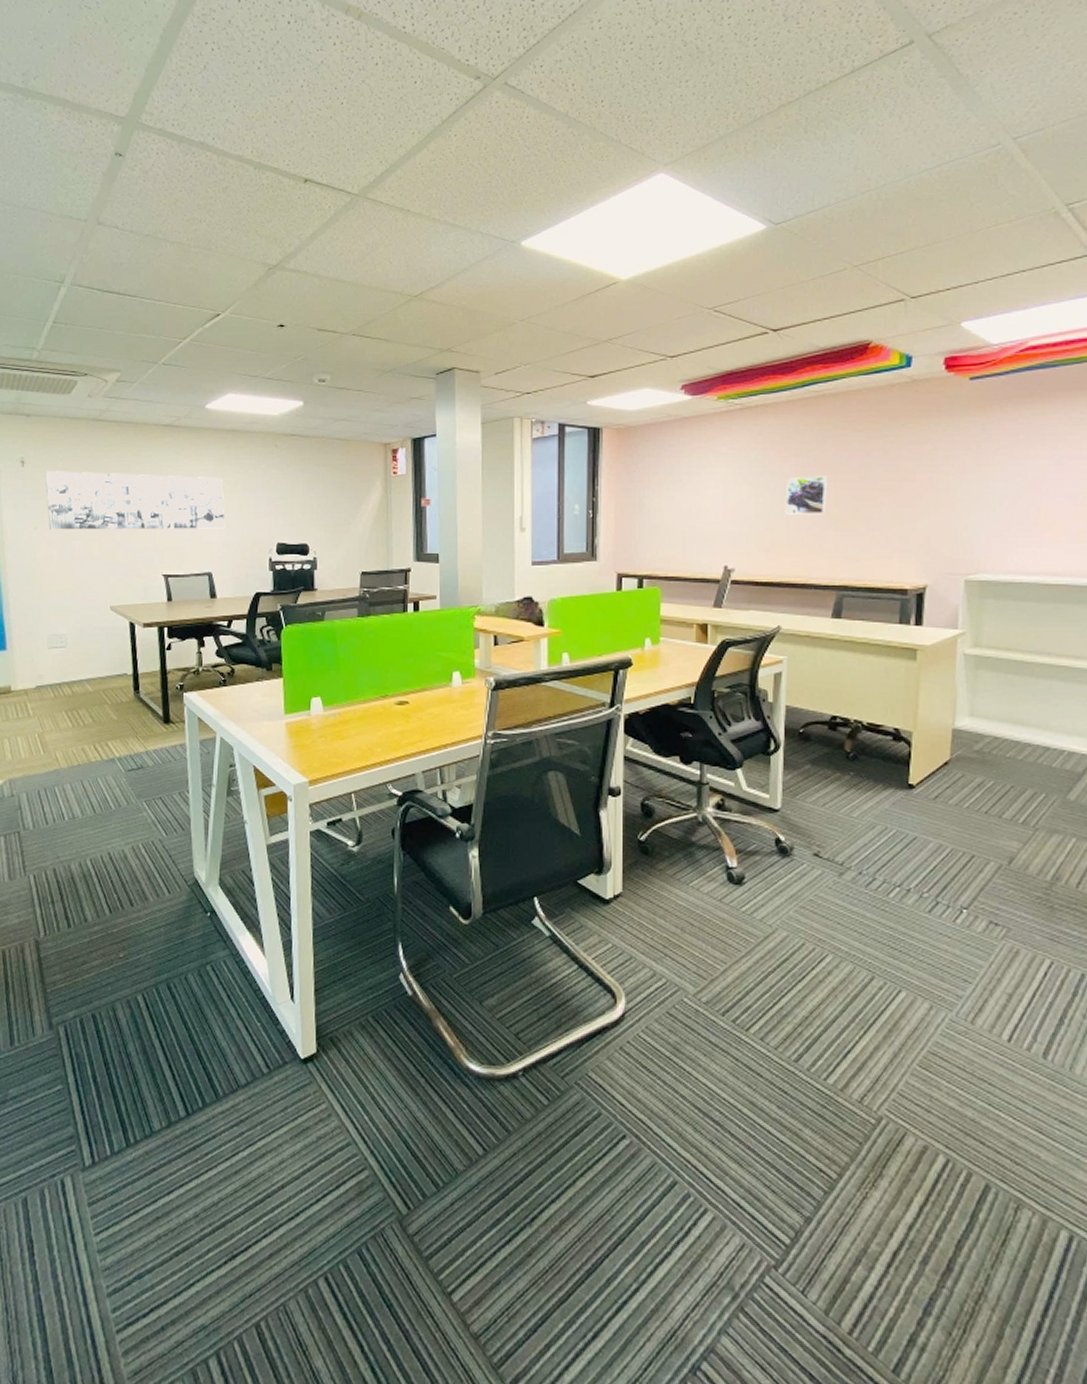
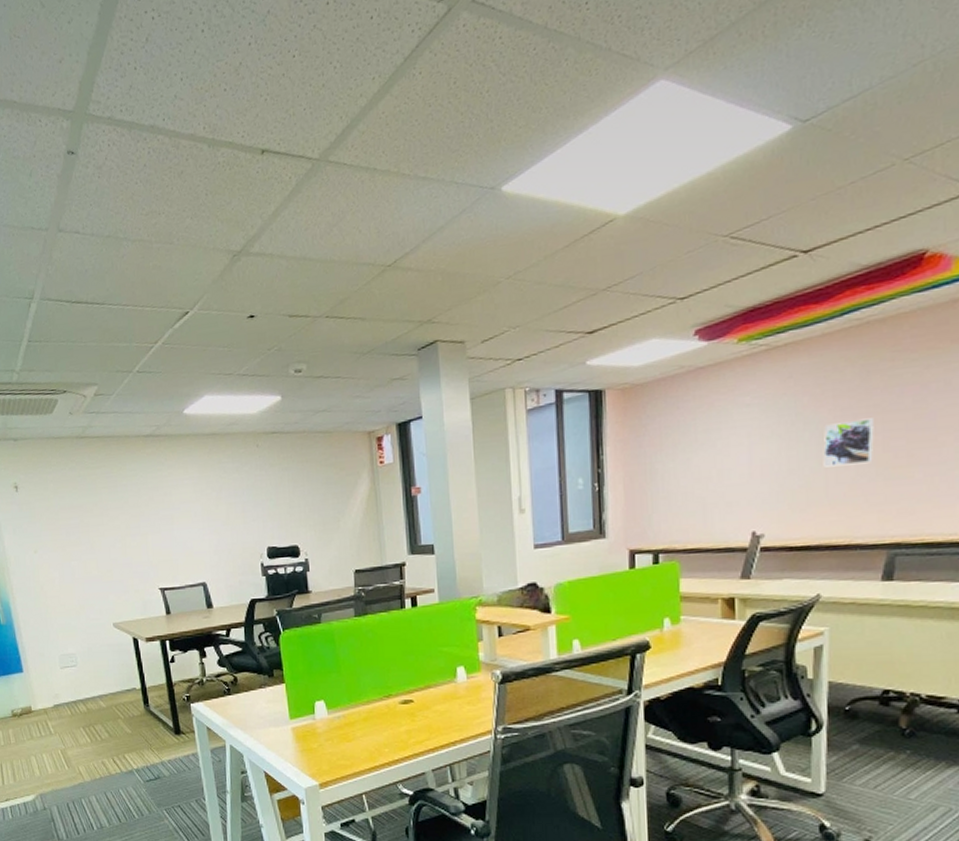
wall art: present [45,471,225,530] -> none [38,484,215,553]

